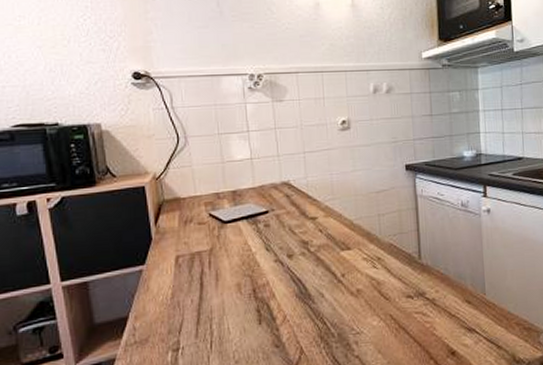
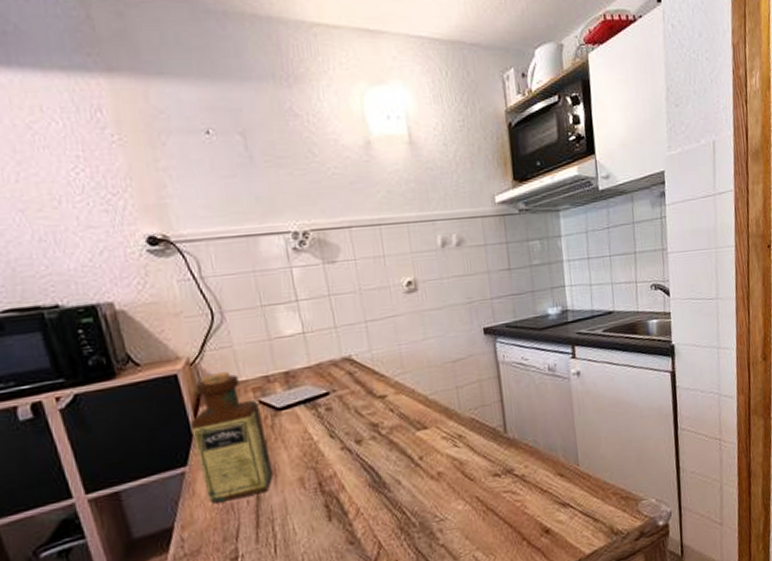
bottle: none [151,187,215,299] -> present [190,372,273,504]

